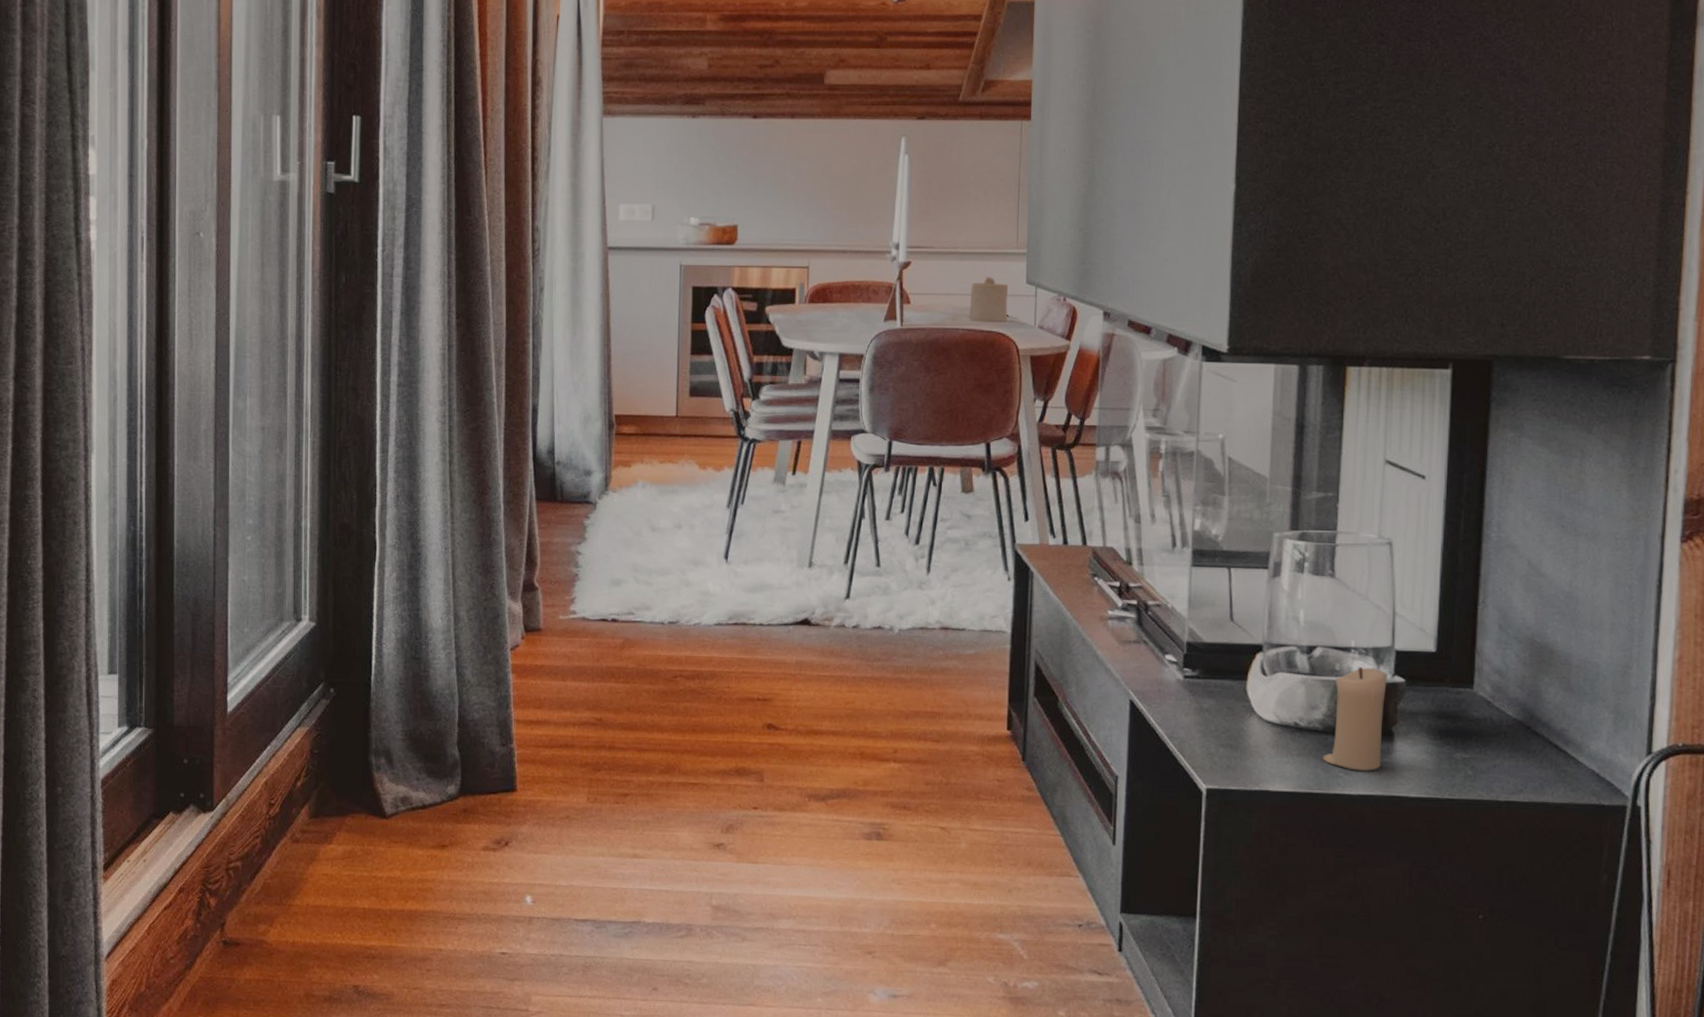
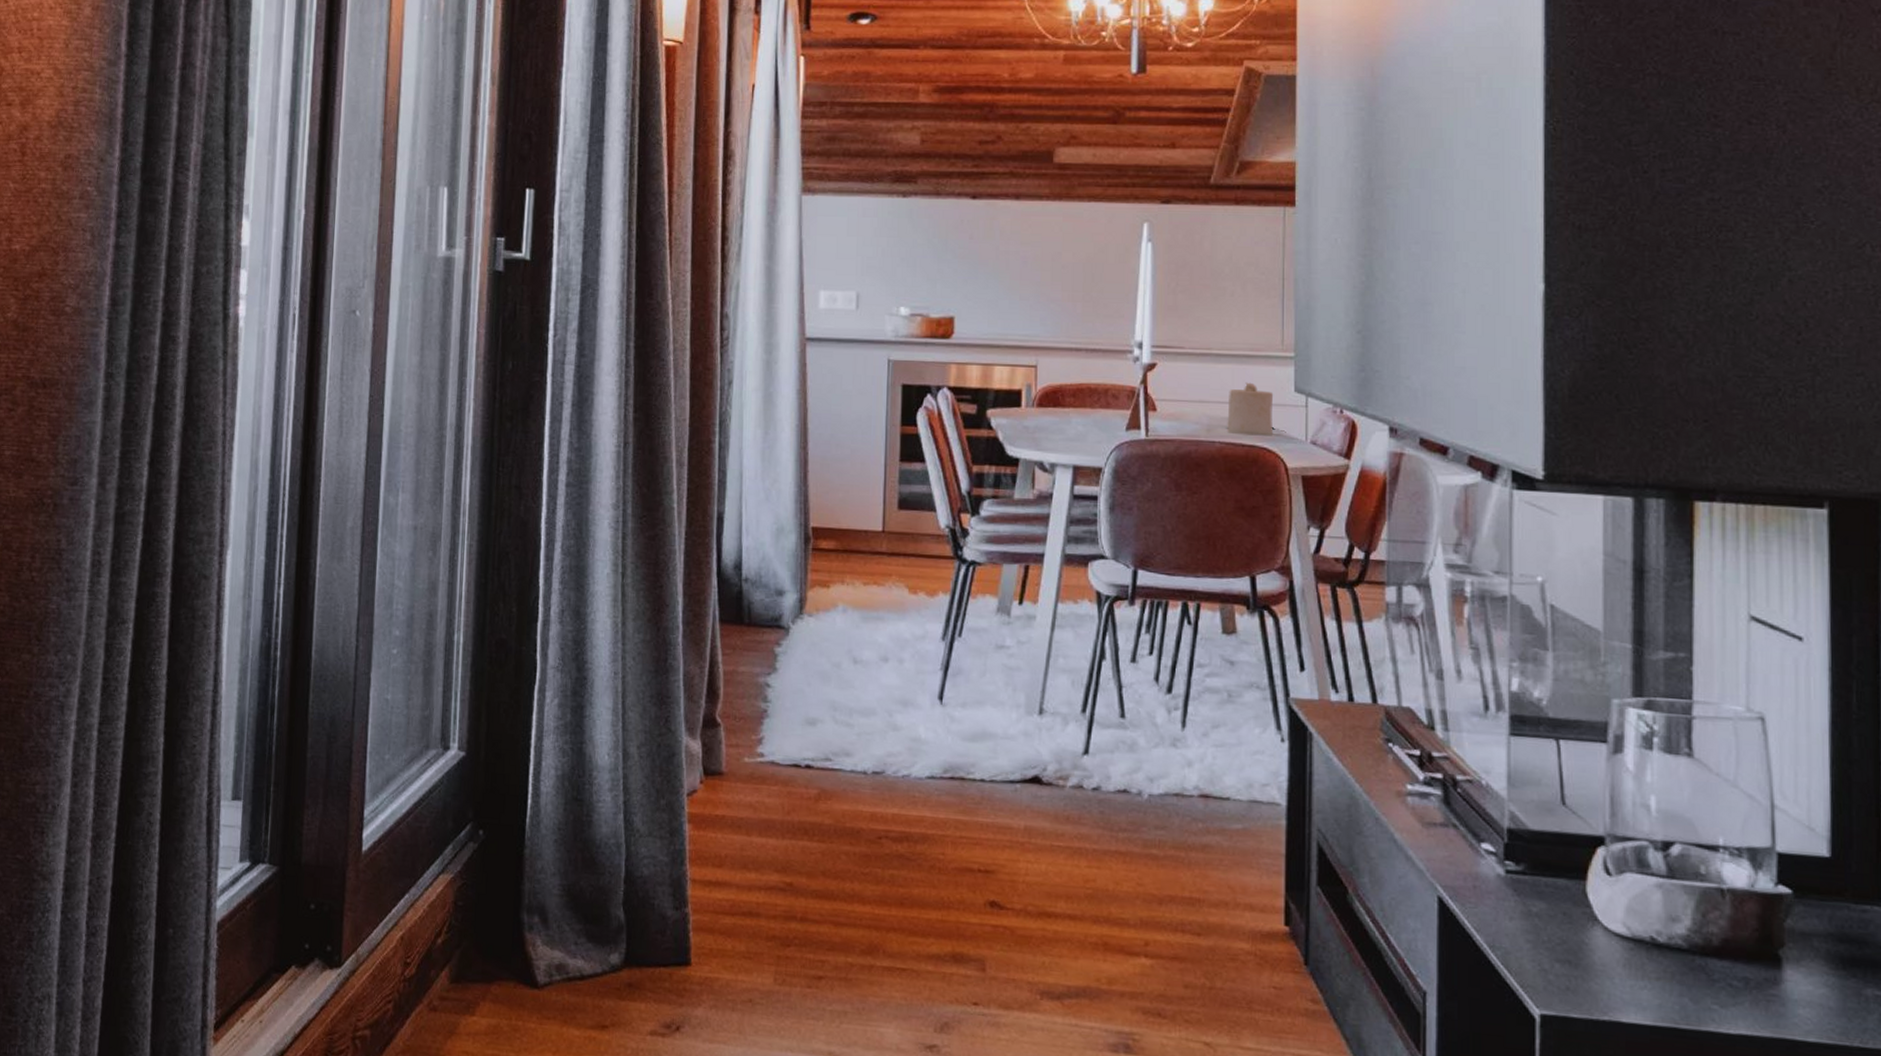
candle: present [1322,667,1387,771] -> none [1689,871,1769,1005]

